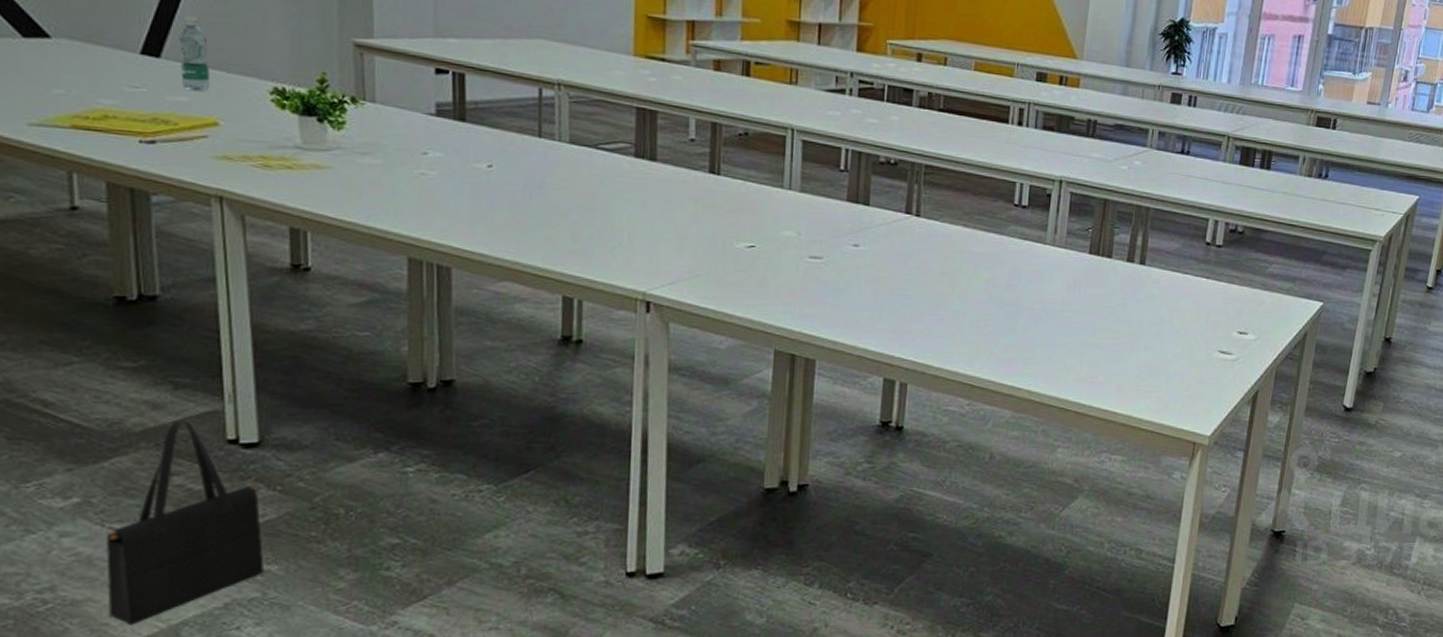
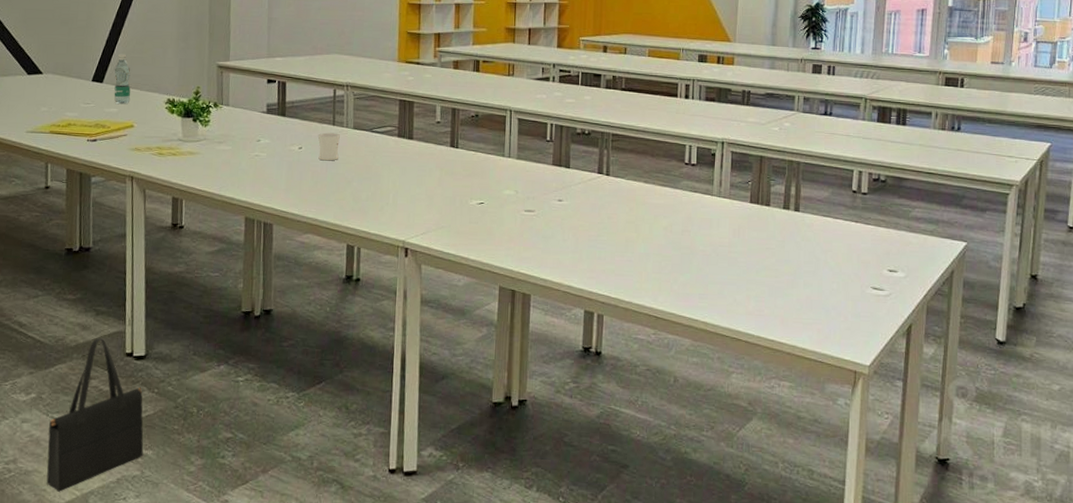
mug: none [516,146,549,186] -> present [318,132,340,161]

